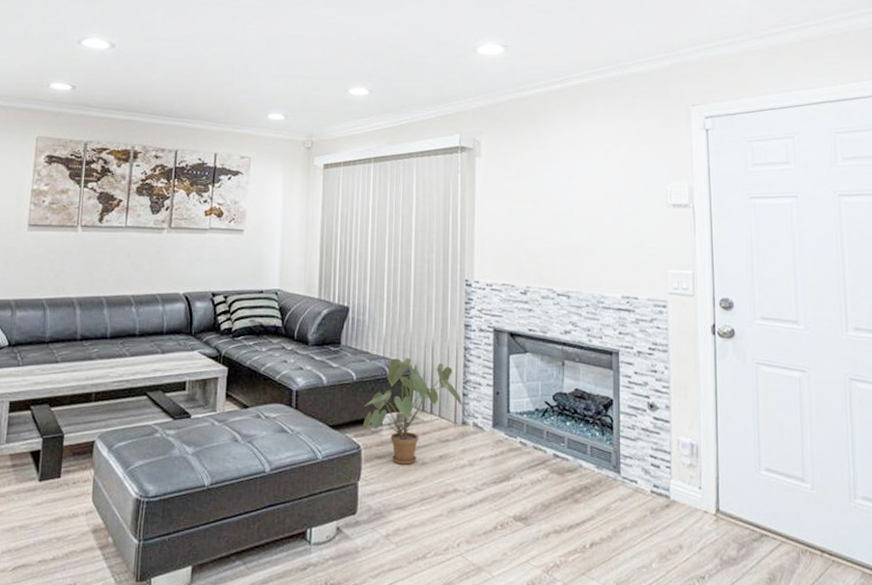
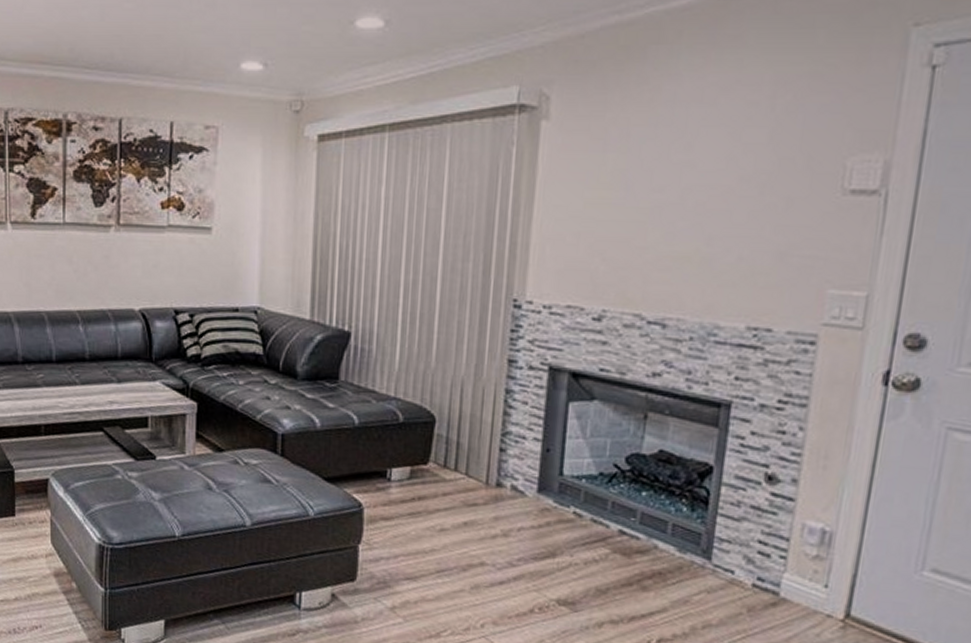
house plant: present [363,358,464,465] -> none [366,400,500,530]

